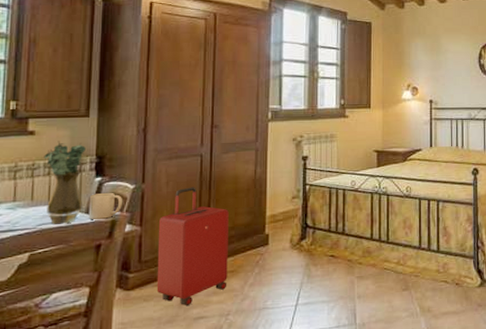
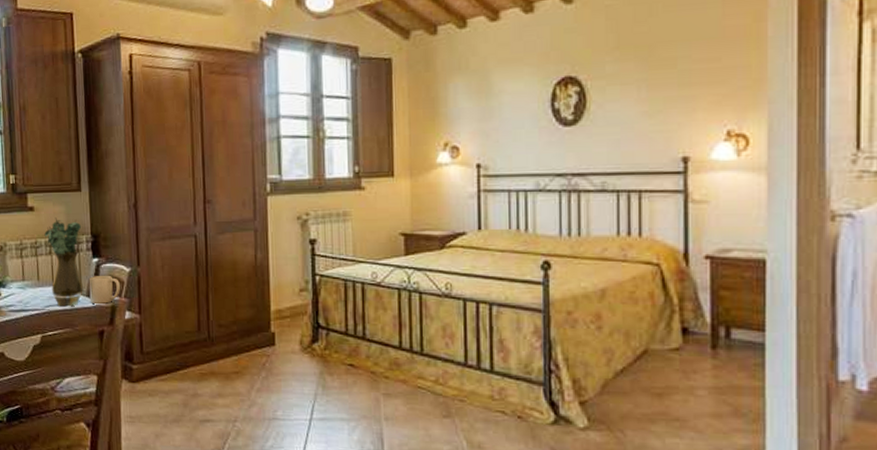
suitcase: present [156,187,229,305] -> none [158,272,232,405]

